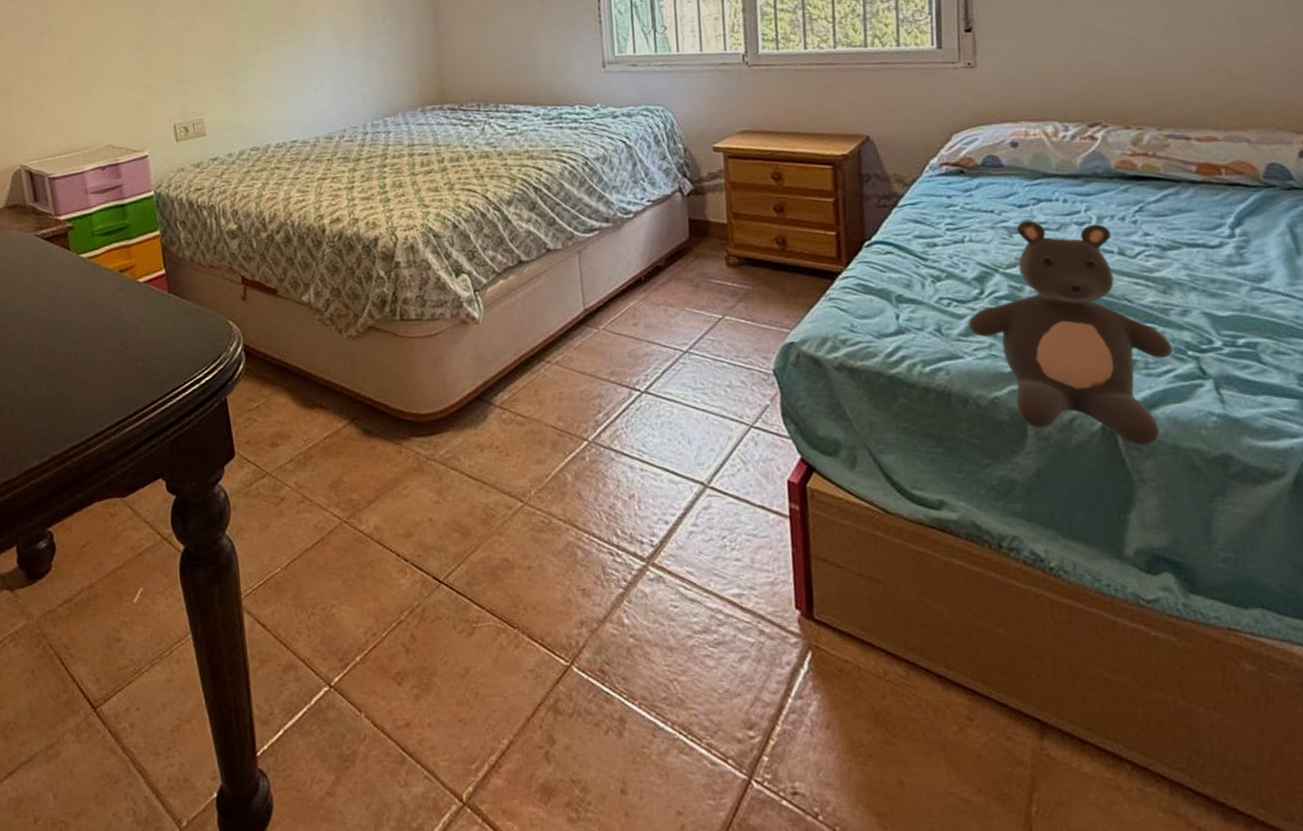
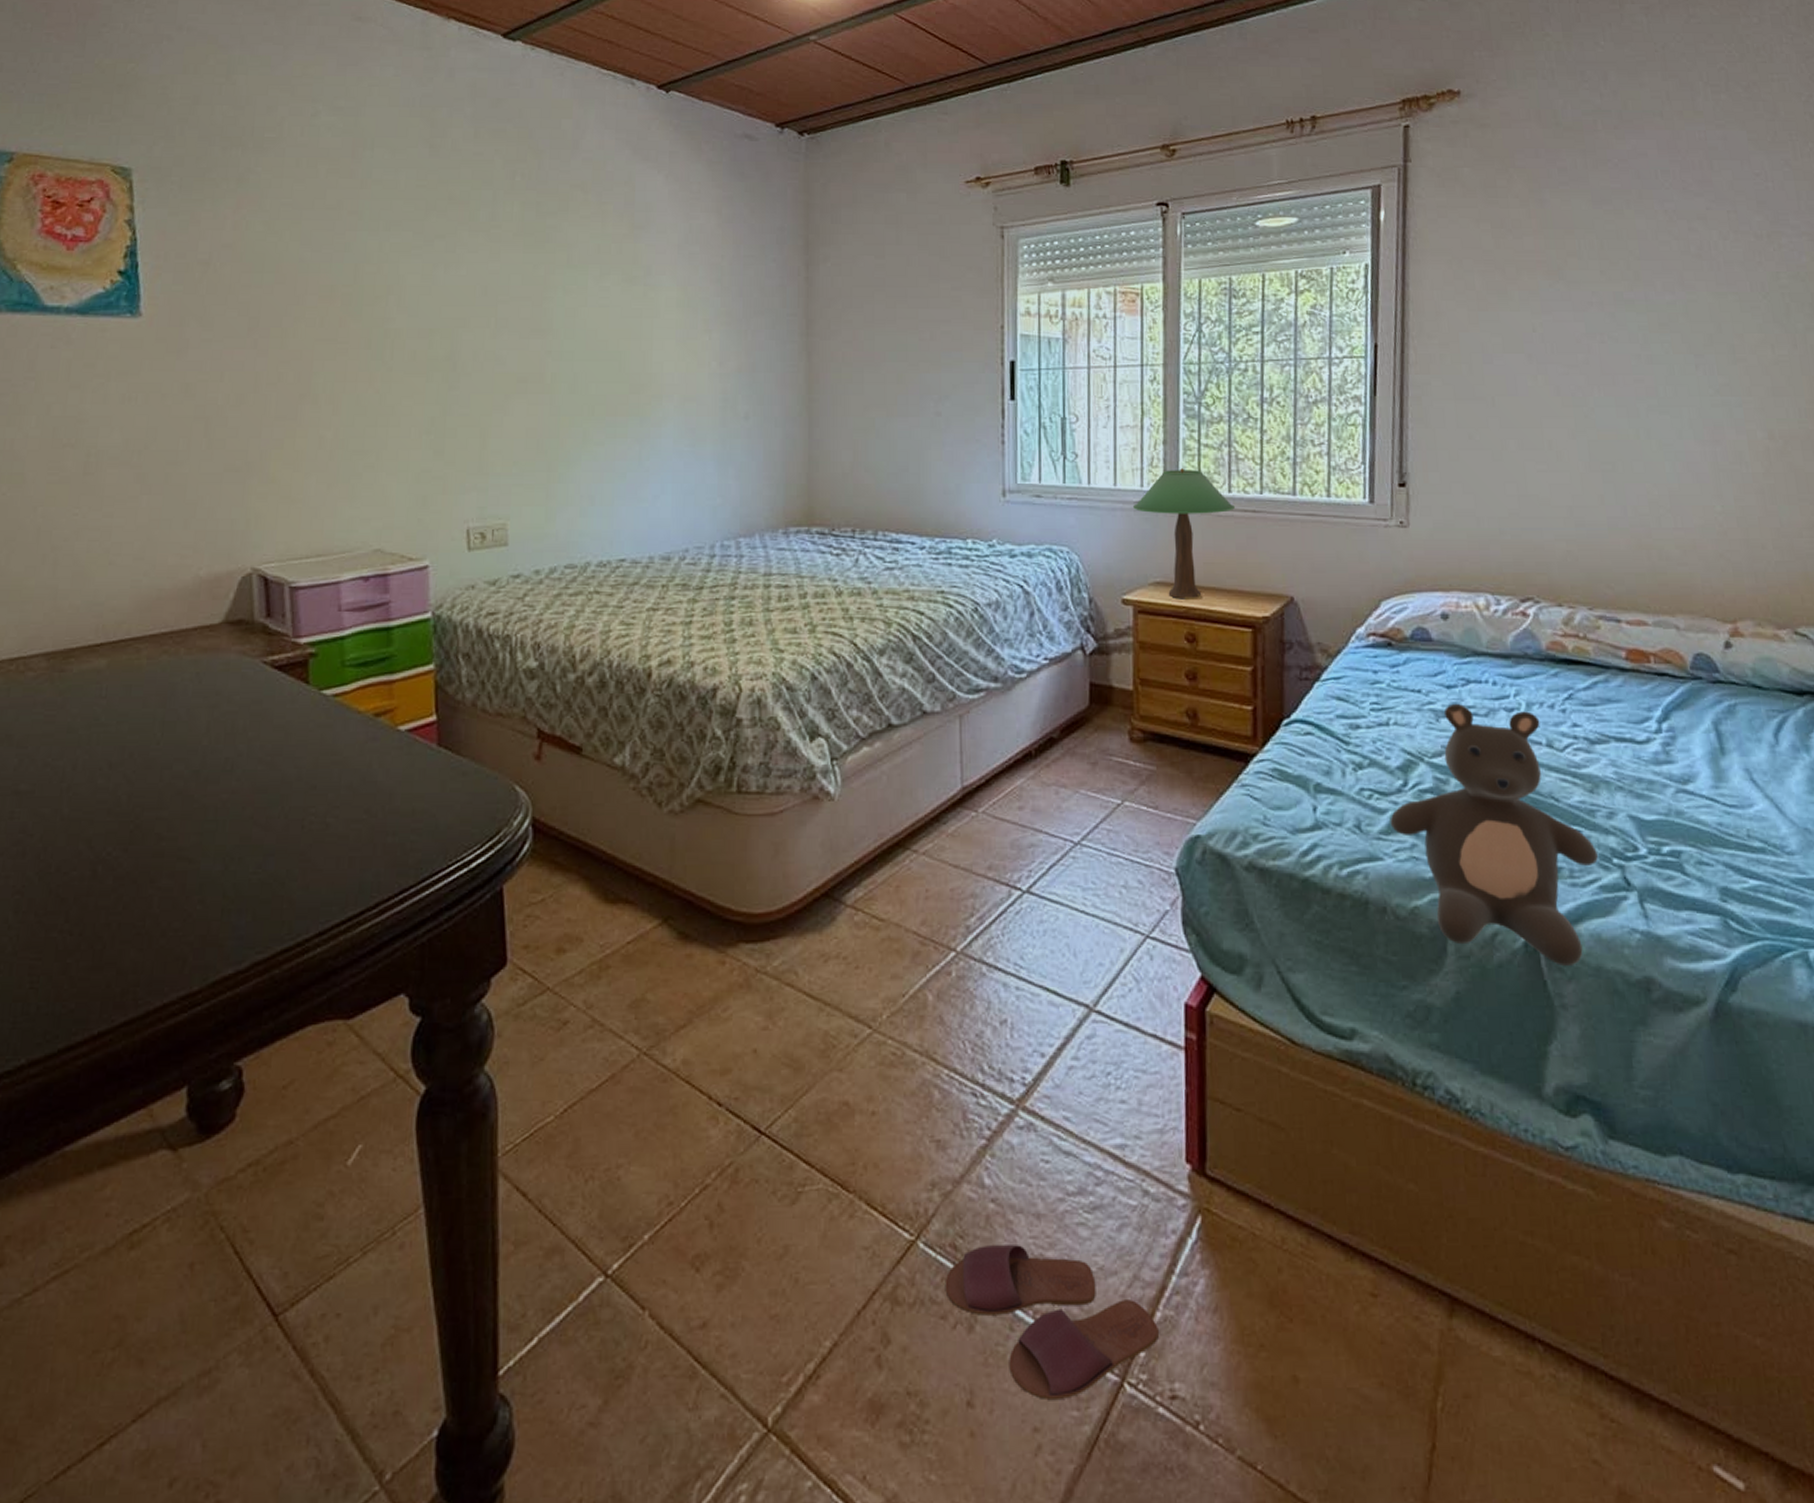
slippers: none [596,671,779,791] -> present [945,1245,1159,1399]
table lamp: none [718,31,811,144] -> present [1133,468,1235,600]

